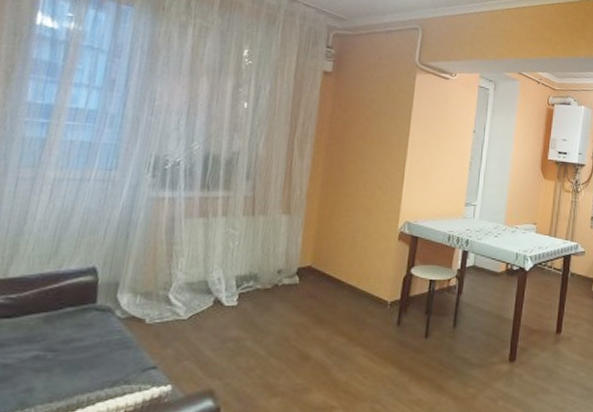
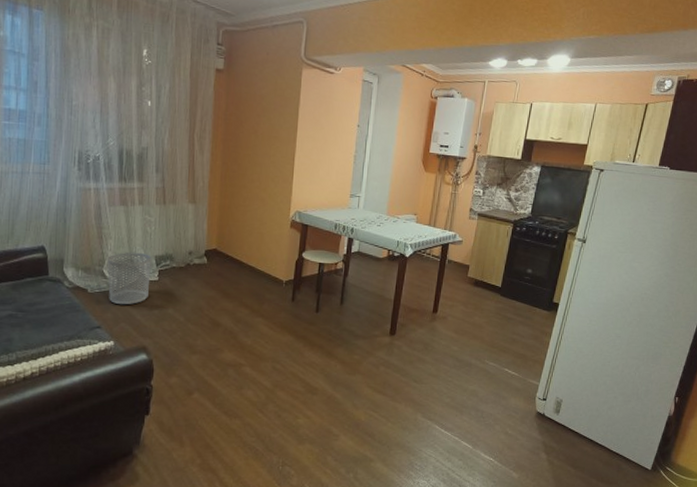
waste bin: none [171,272,232,338] -> present [107,252,152,305]

